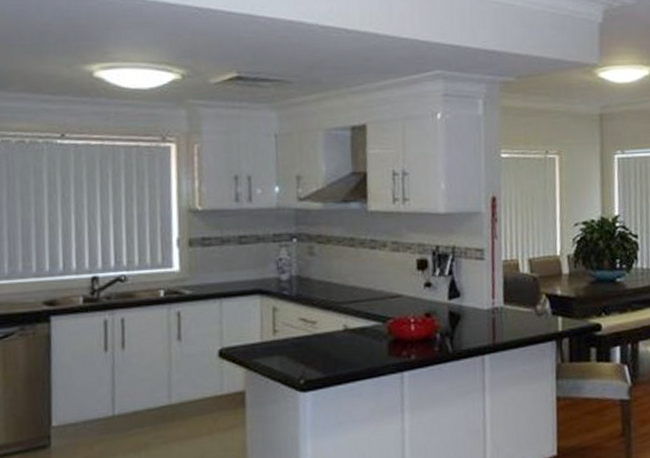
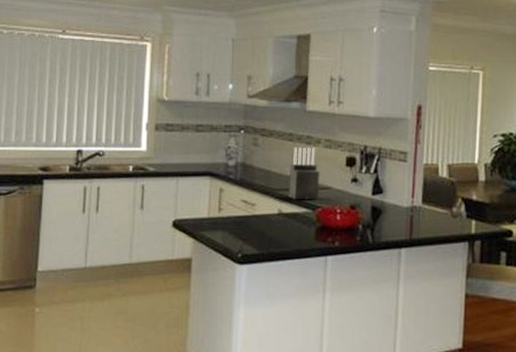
knife block: none [353,252,389,312] -> present [288,147,320,201]

